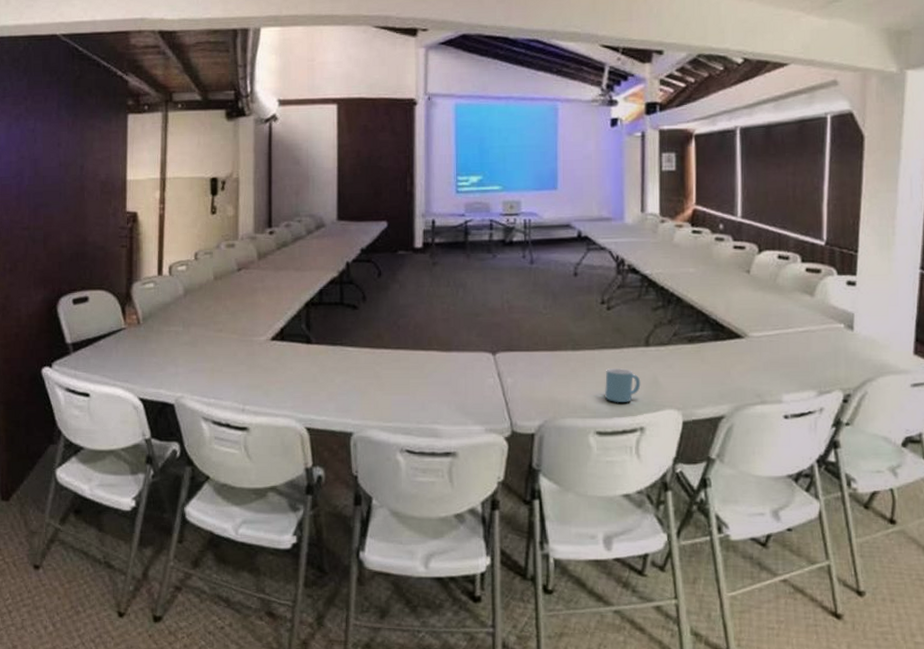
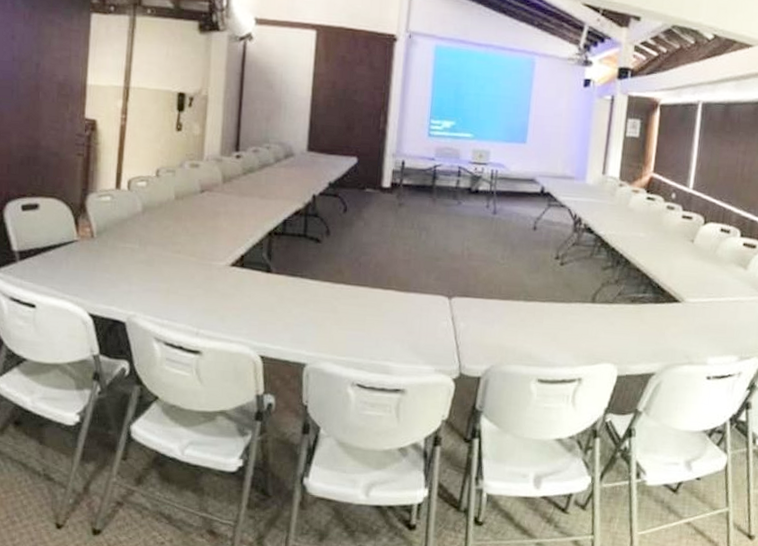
mug: present [605,368,641,403] -> none [550,321,584,354]

